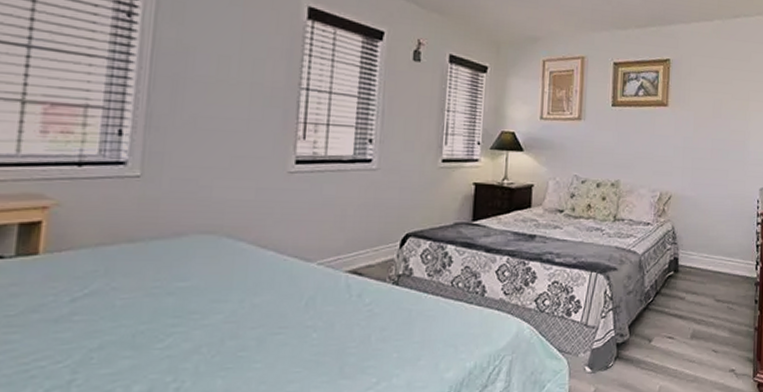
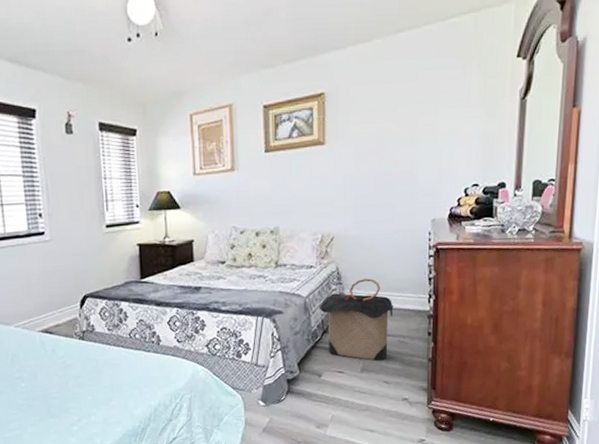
laundry hamper: none [653,240,724,327] -> present [319,278,394,361]

